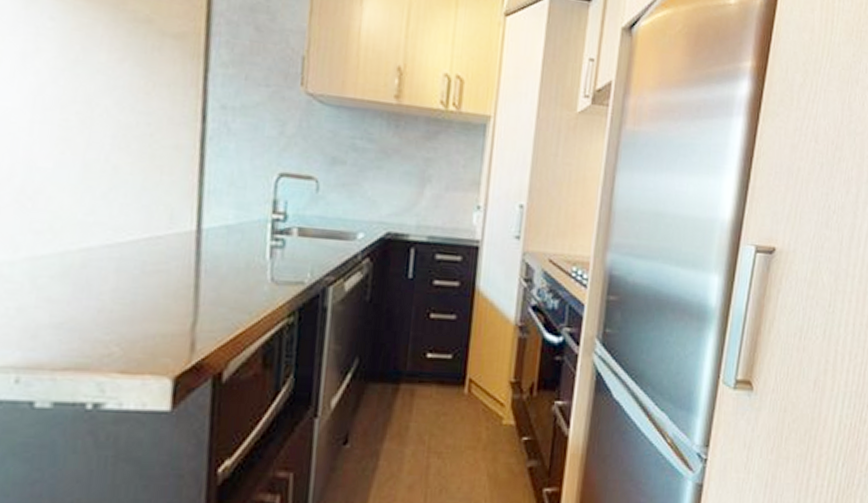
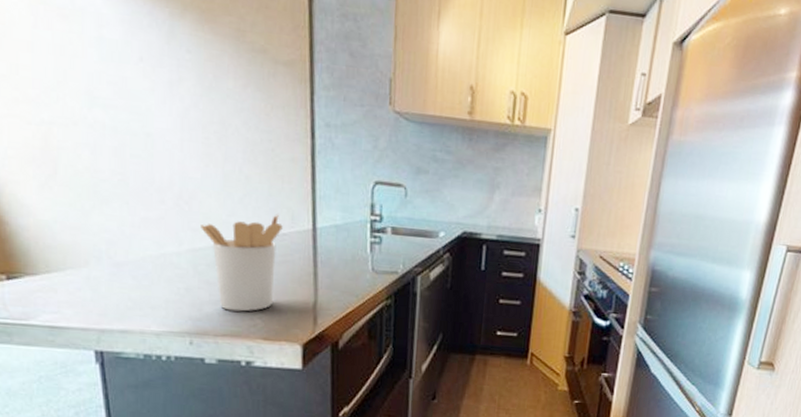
utensil holder: none [46,212,158,337] -> present [201,214,283,312]

